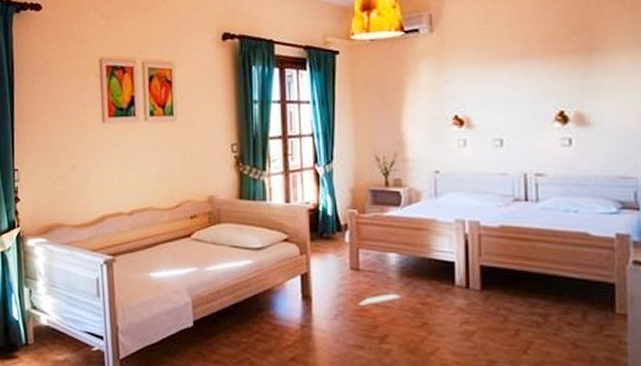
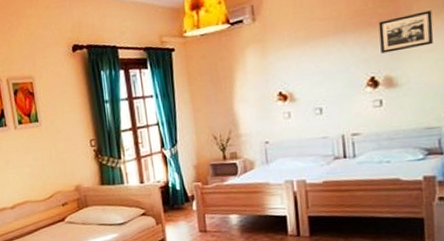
picture frame: none [571,45,632,86] -> present [378,10,434,54]

